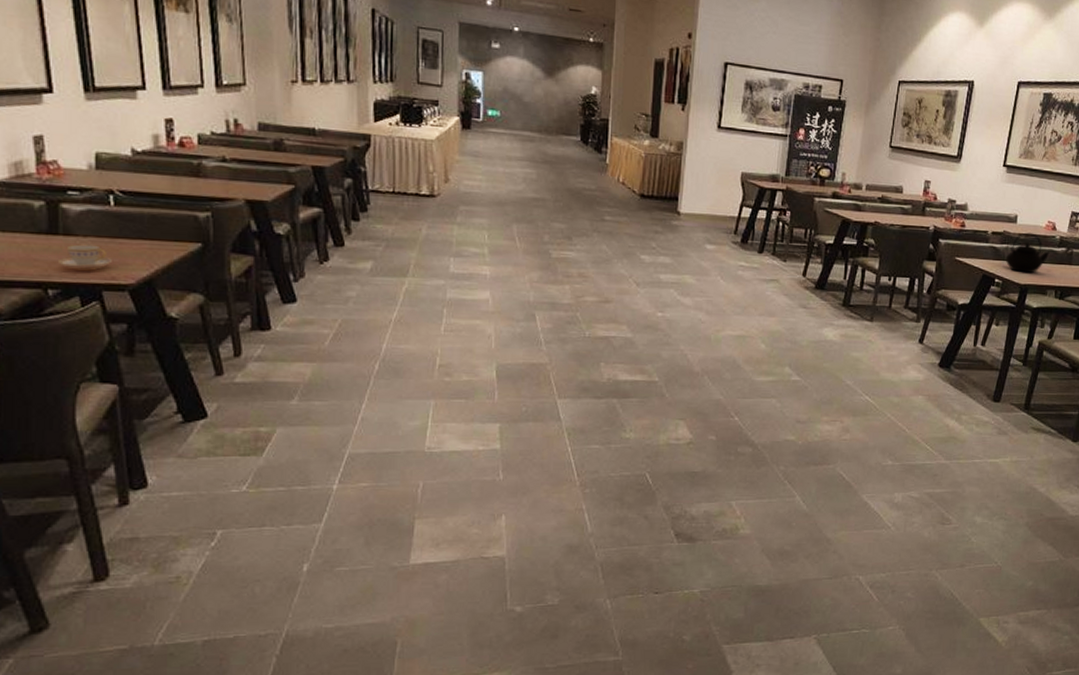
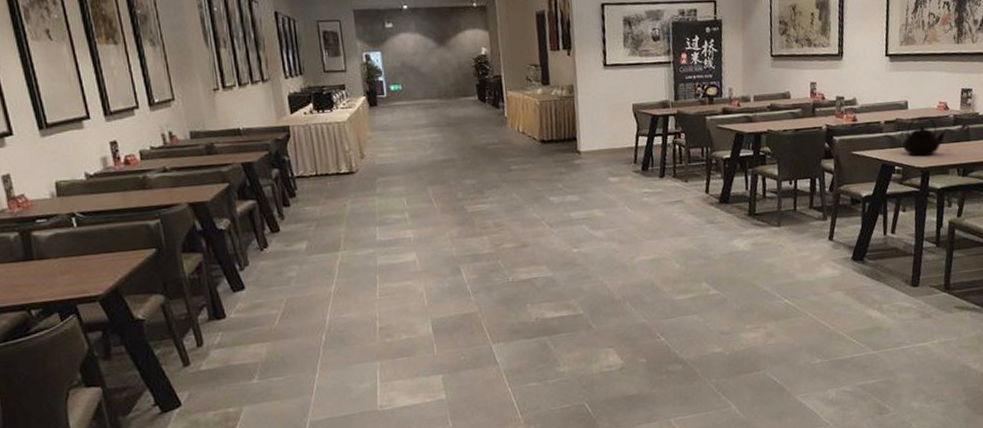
teacup: present [59,244,112,271] -> none [37,264,81,289]

